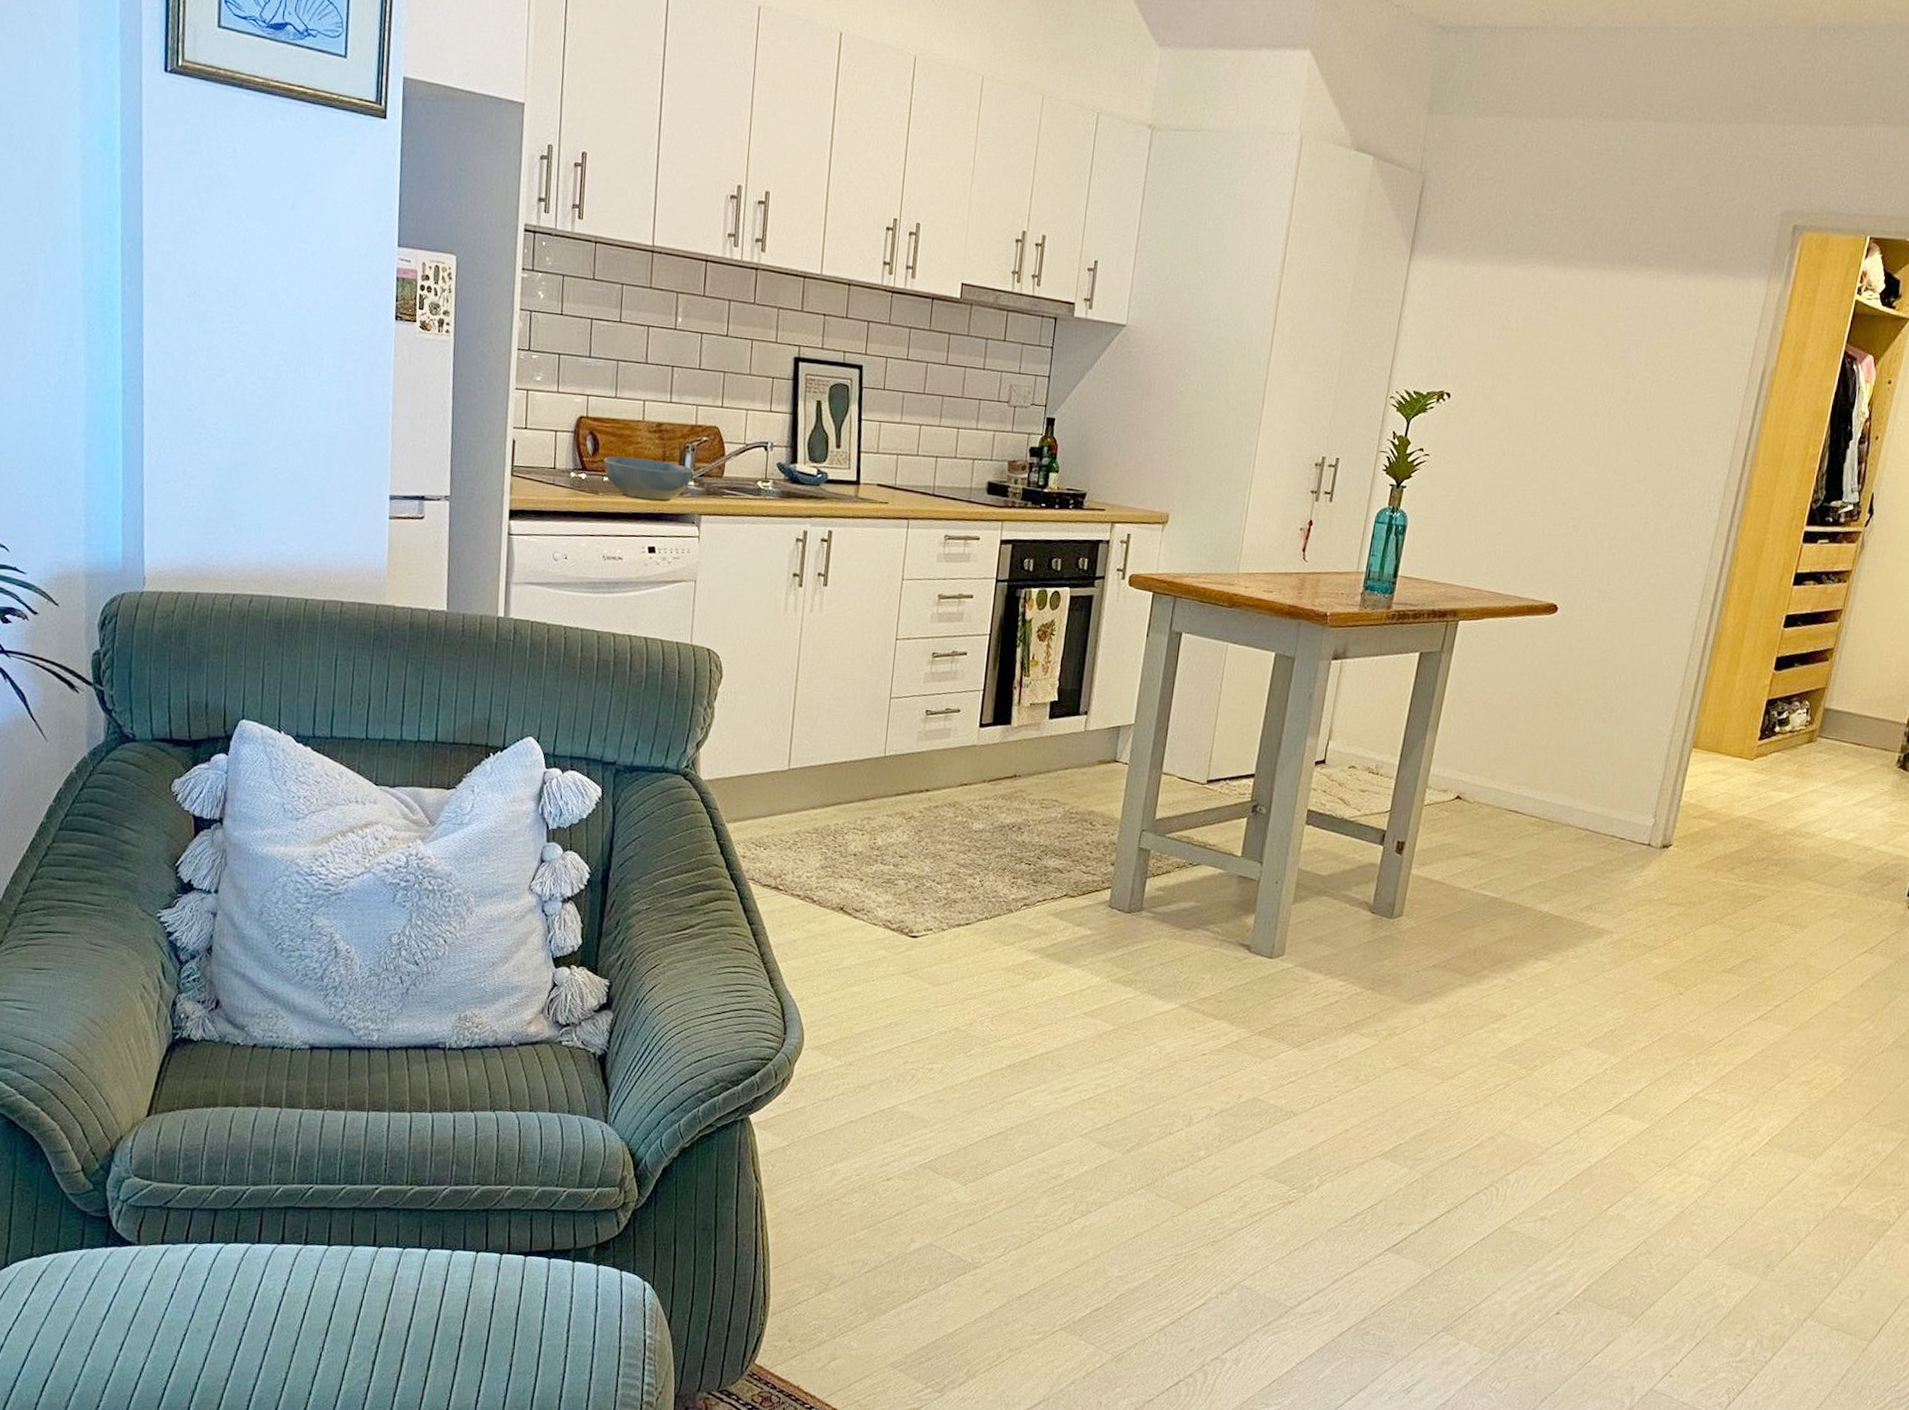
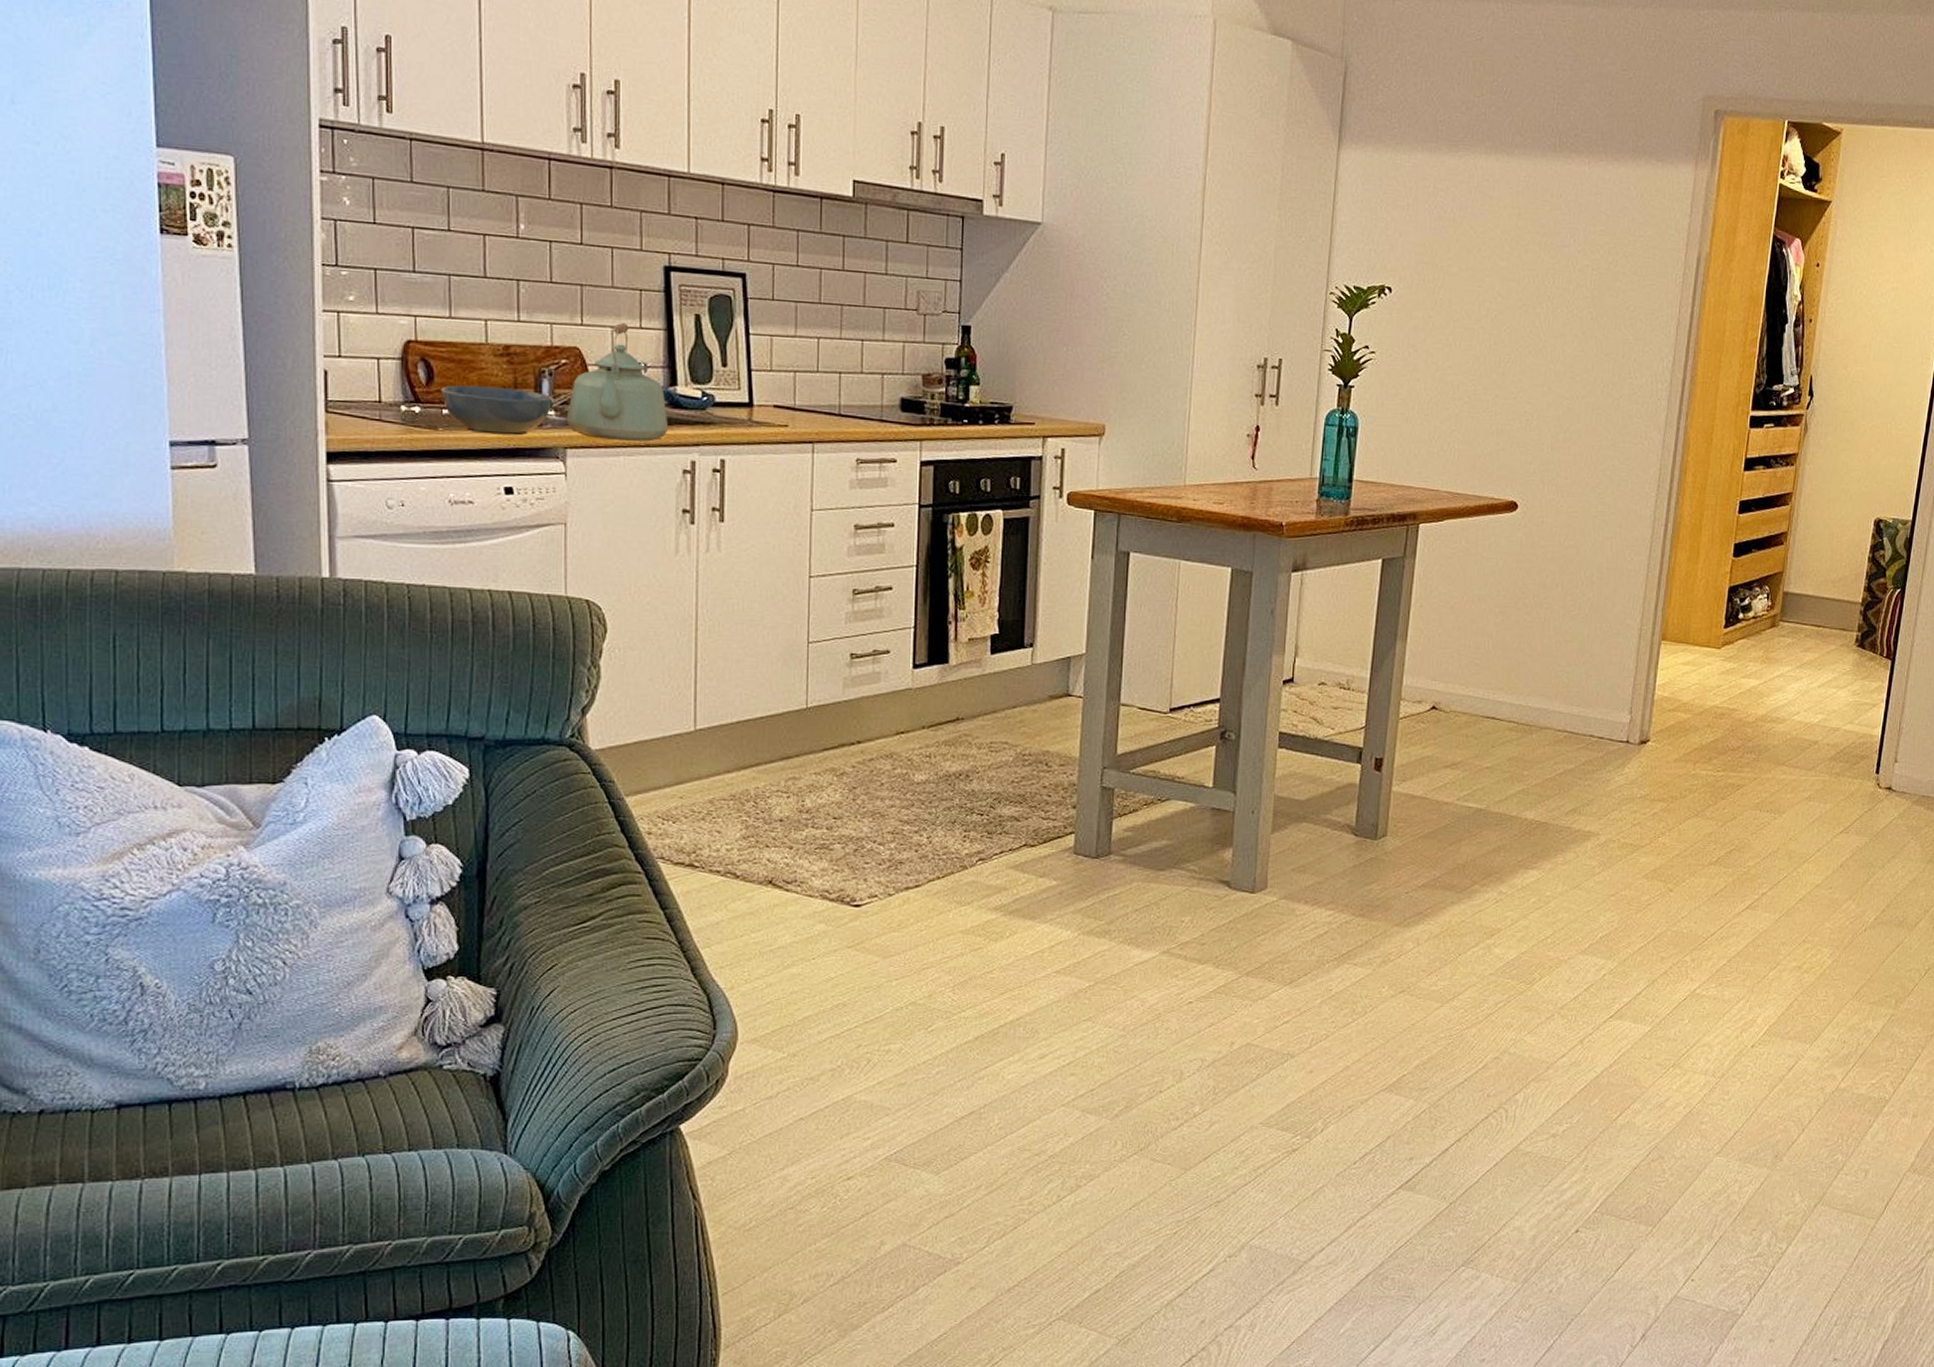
kettle: none [702,406,787,512] -> present [566,322,669,442]

